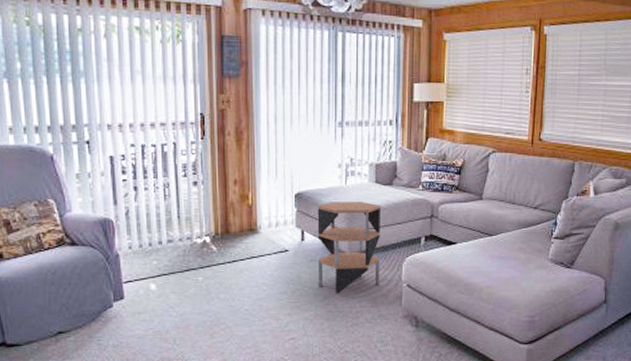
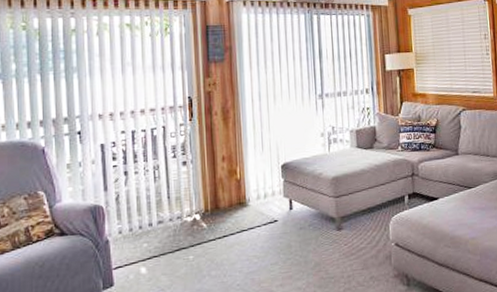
side table: present [317,202,380,294] -> none [303,166,369,259]

